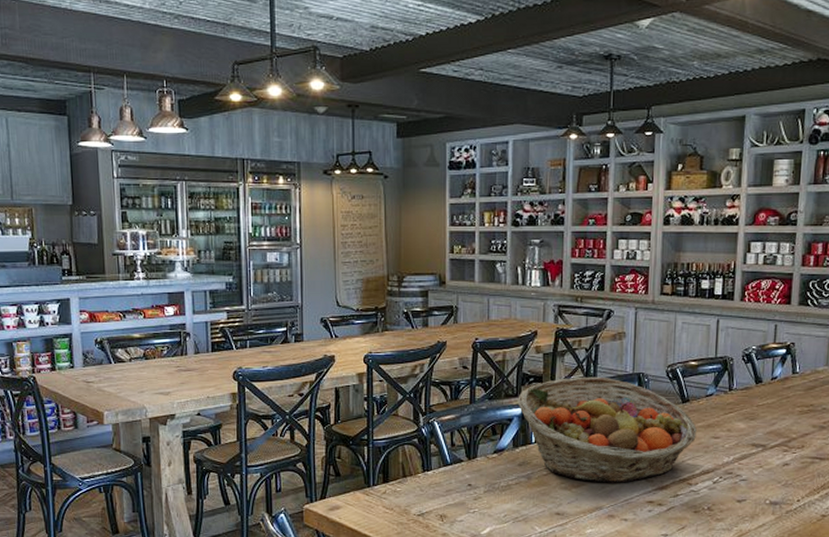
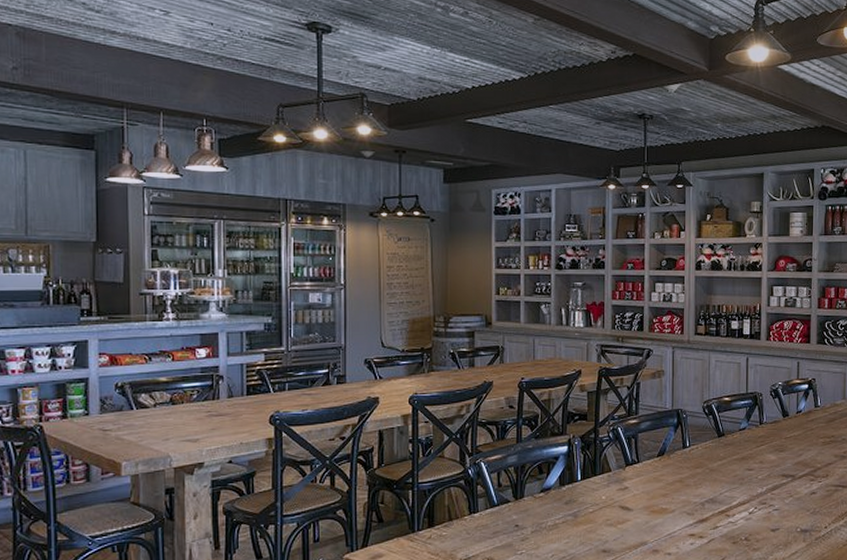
fruit basket: present [517,376,697,483] -> none [563,413,732,518]

